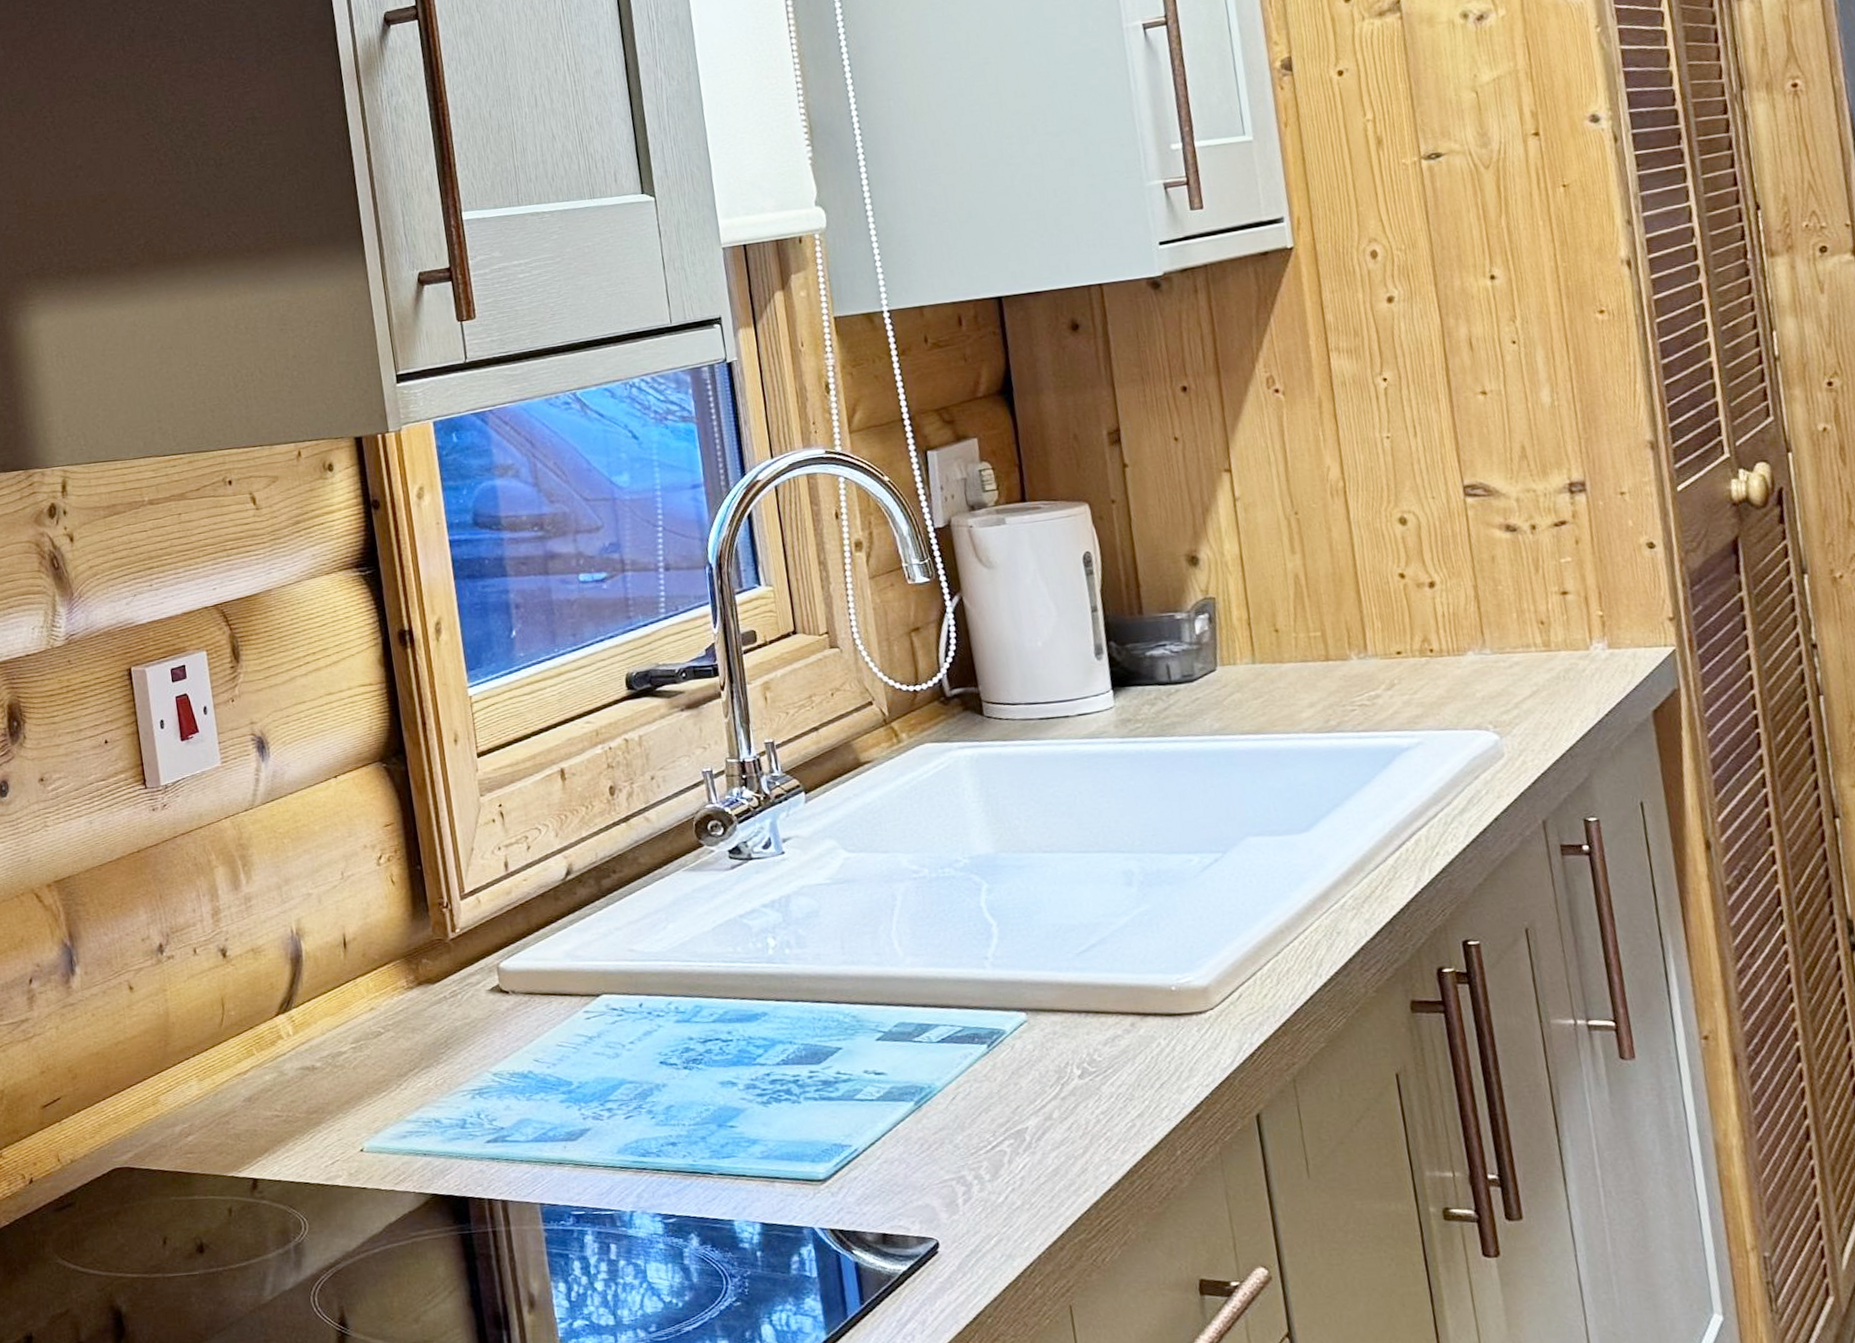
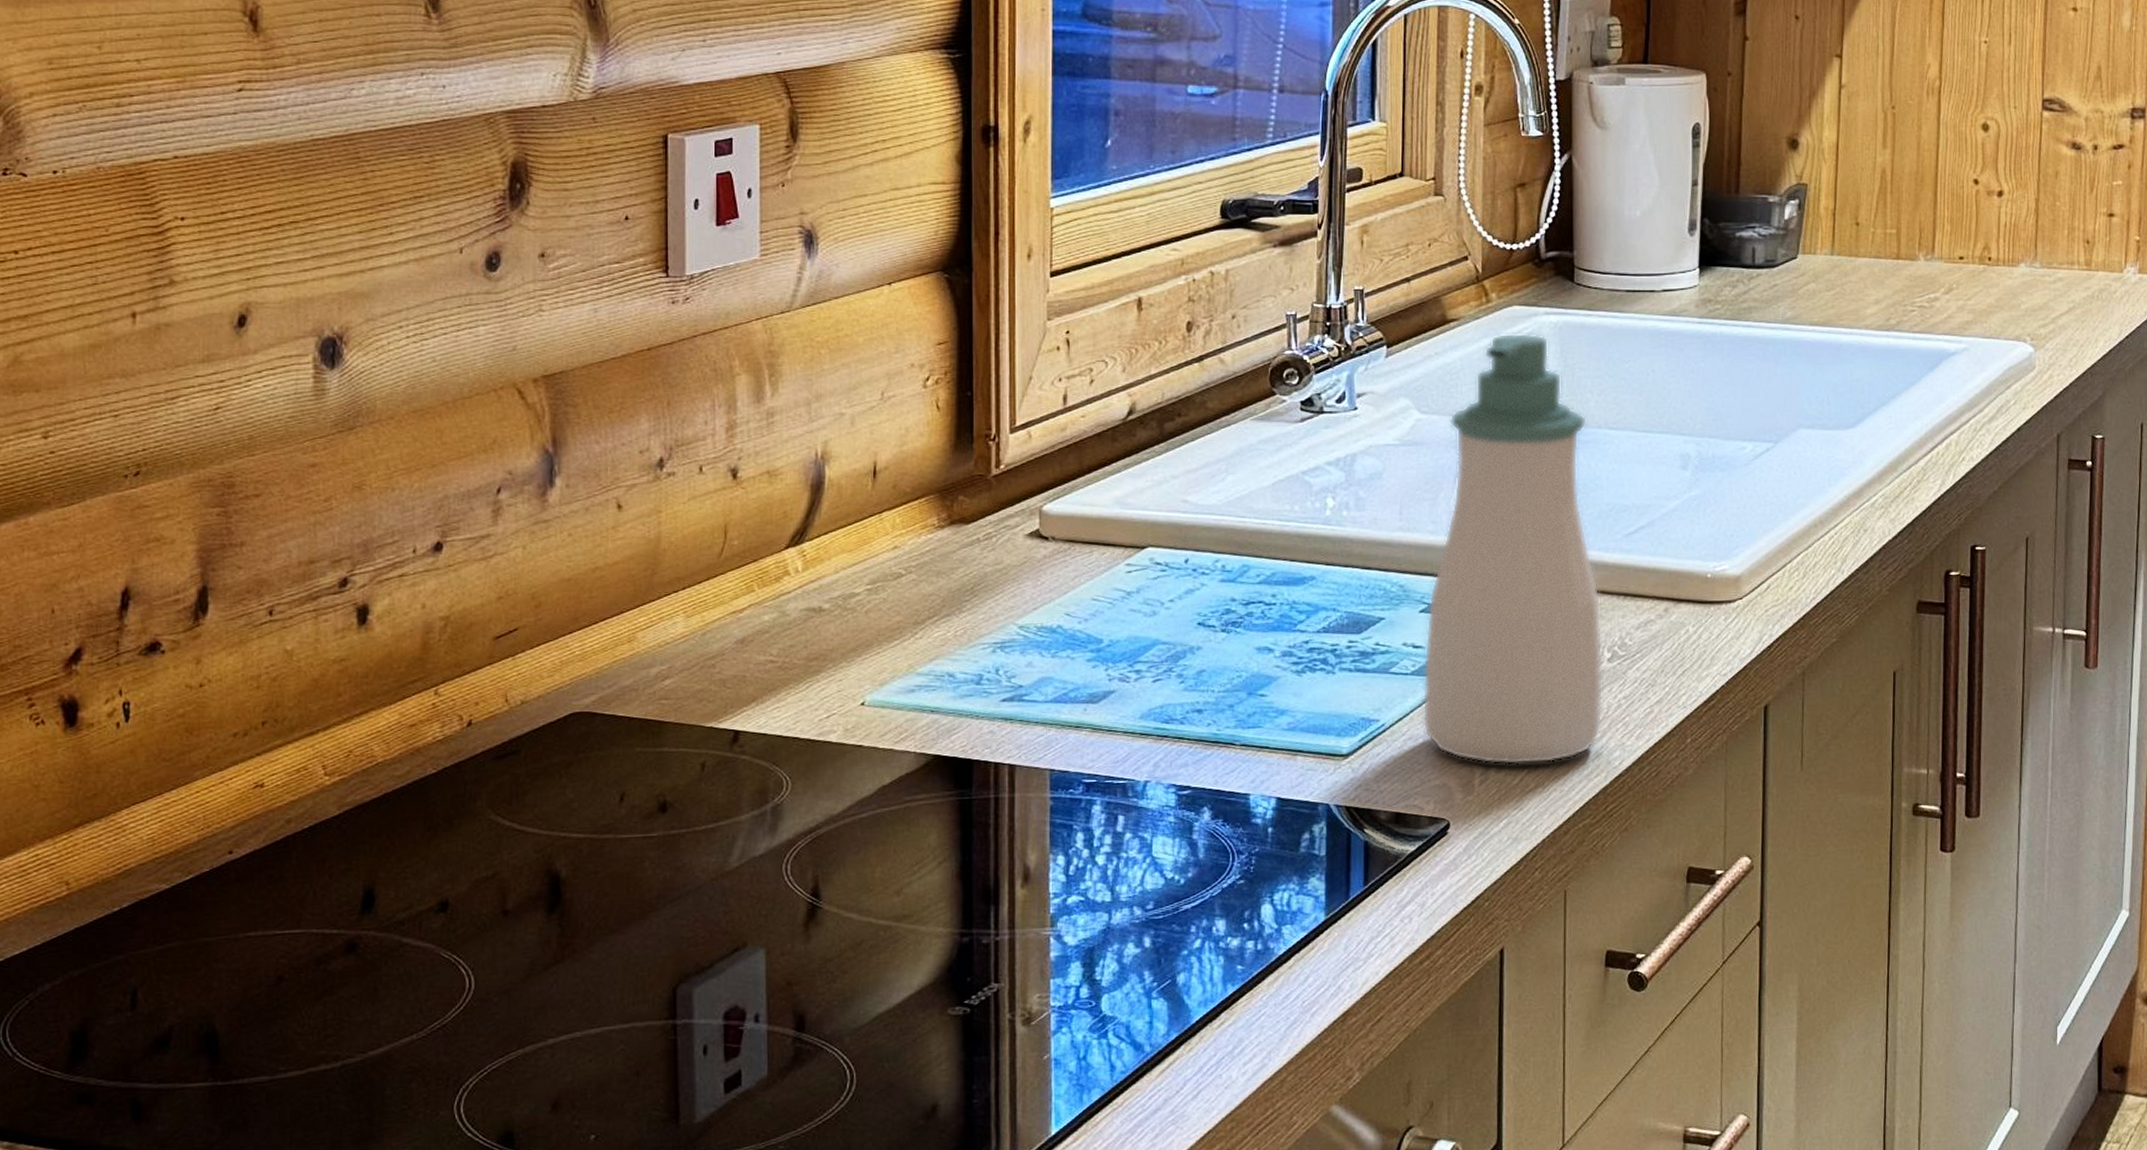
soap bottle: none [877,767,1084,1184] -> present [1422,333,1604,766]

